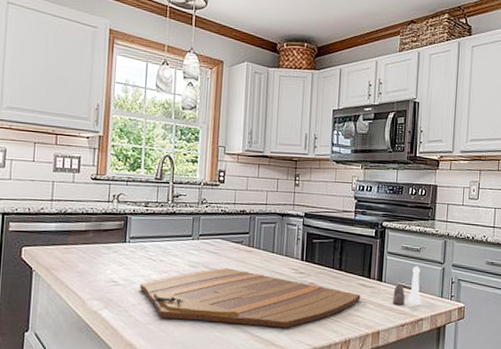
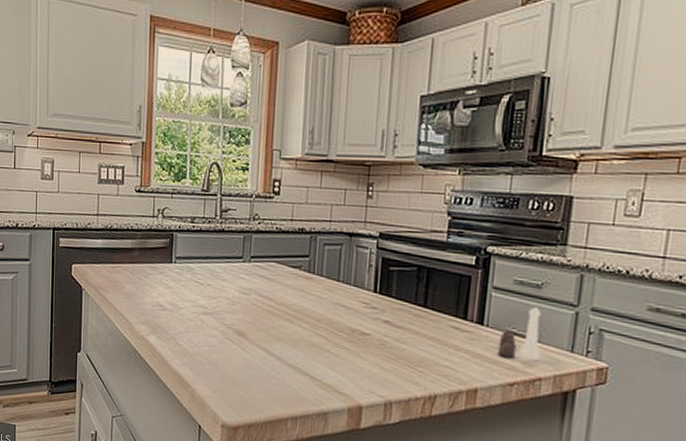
cutting board: present [140,268,361,328] -> none [187,296,453,374]

